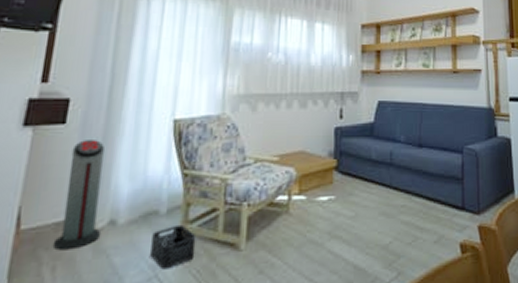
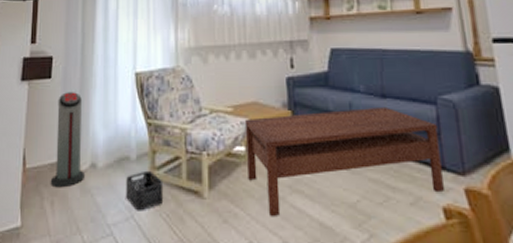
coffee table: none [288,155,462,264] -> present [244,106,444,217]

